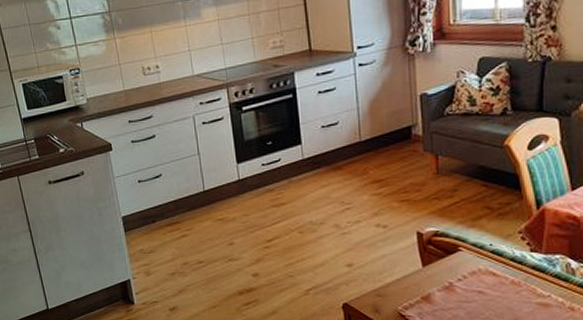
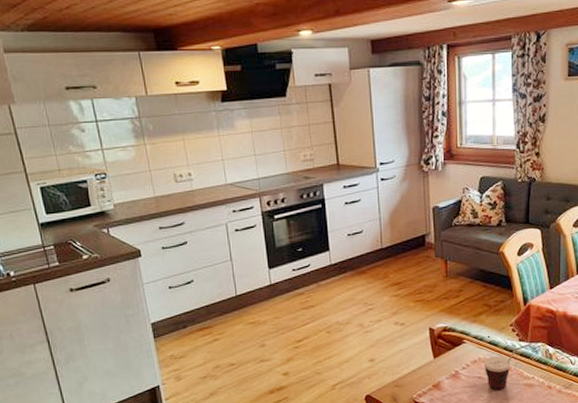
cup: none [484,254,547,307] -> present [483,343,532,389]

